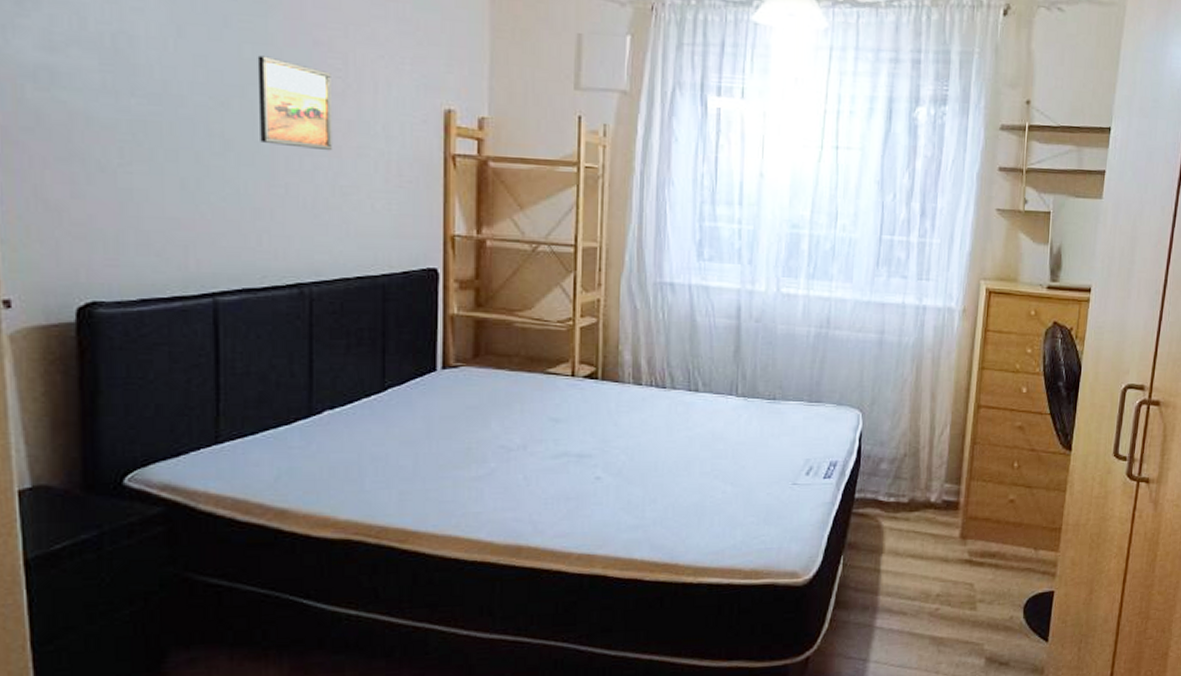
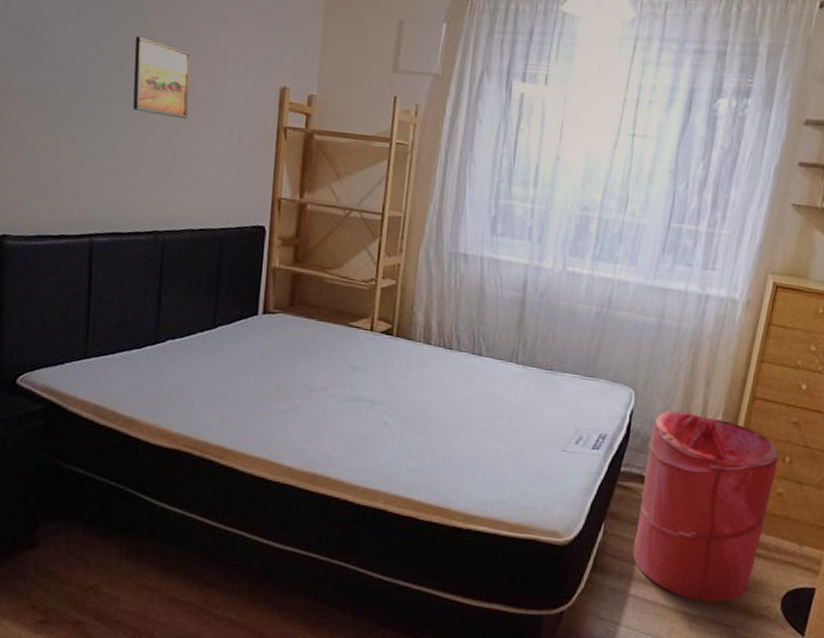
laundry hamper: none [874,429,1008,622] -> present [632,411,779,603]

